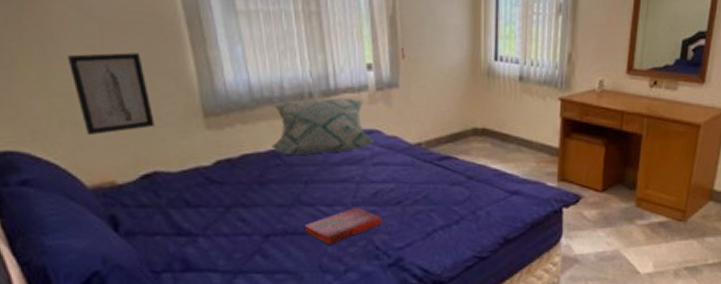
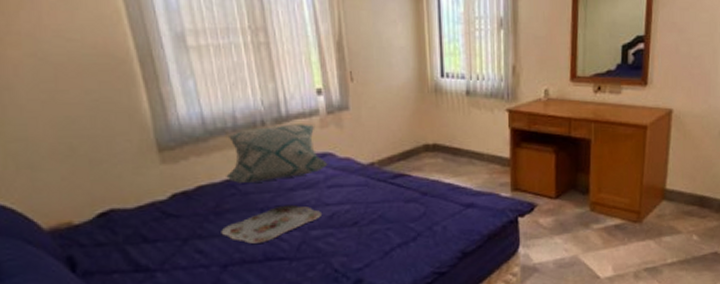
wall art: present [67,52,155,136] -> none [22,94,110,179]
serving tray: none [264,179,367,215] -> present [221,204,323,244]
hardback book: present [304,206,382,245] -> none [261,230,340,271]

